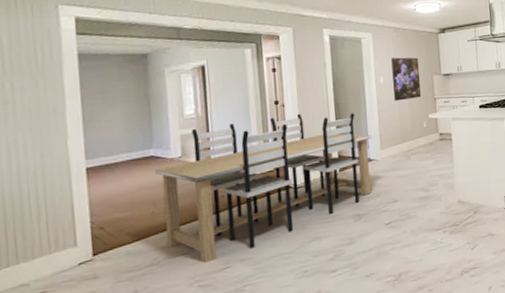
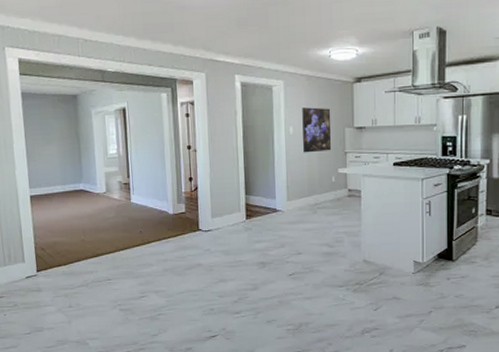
dining set: present [155,113,372,263] -> none [84,159,279,290]

